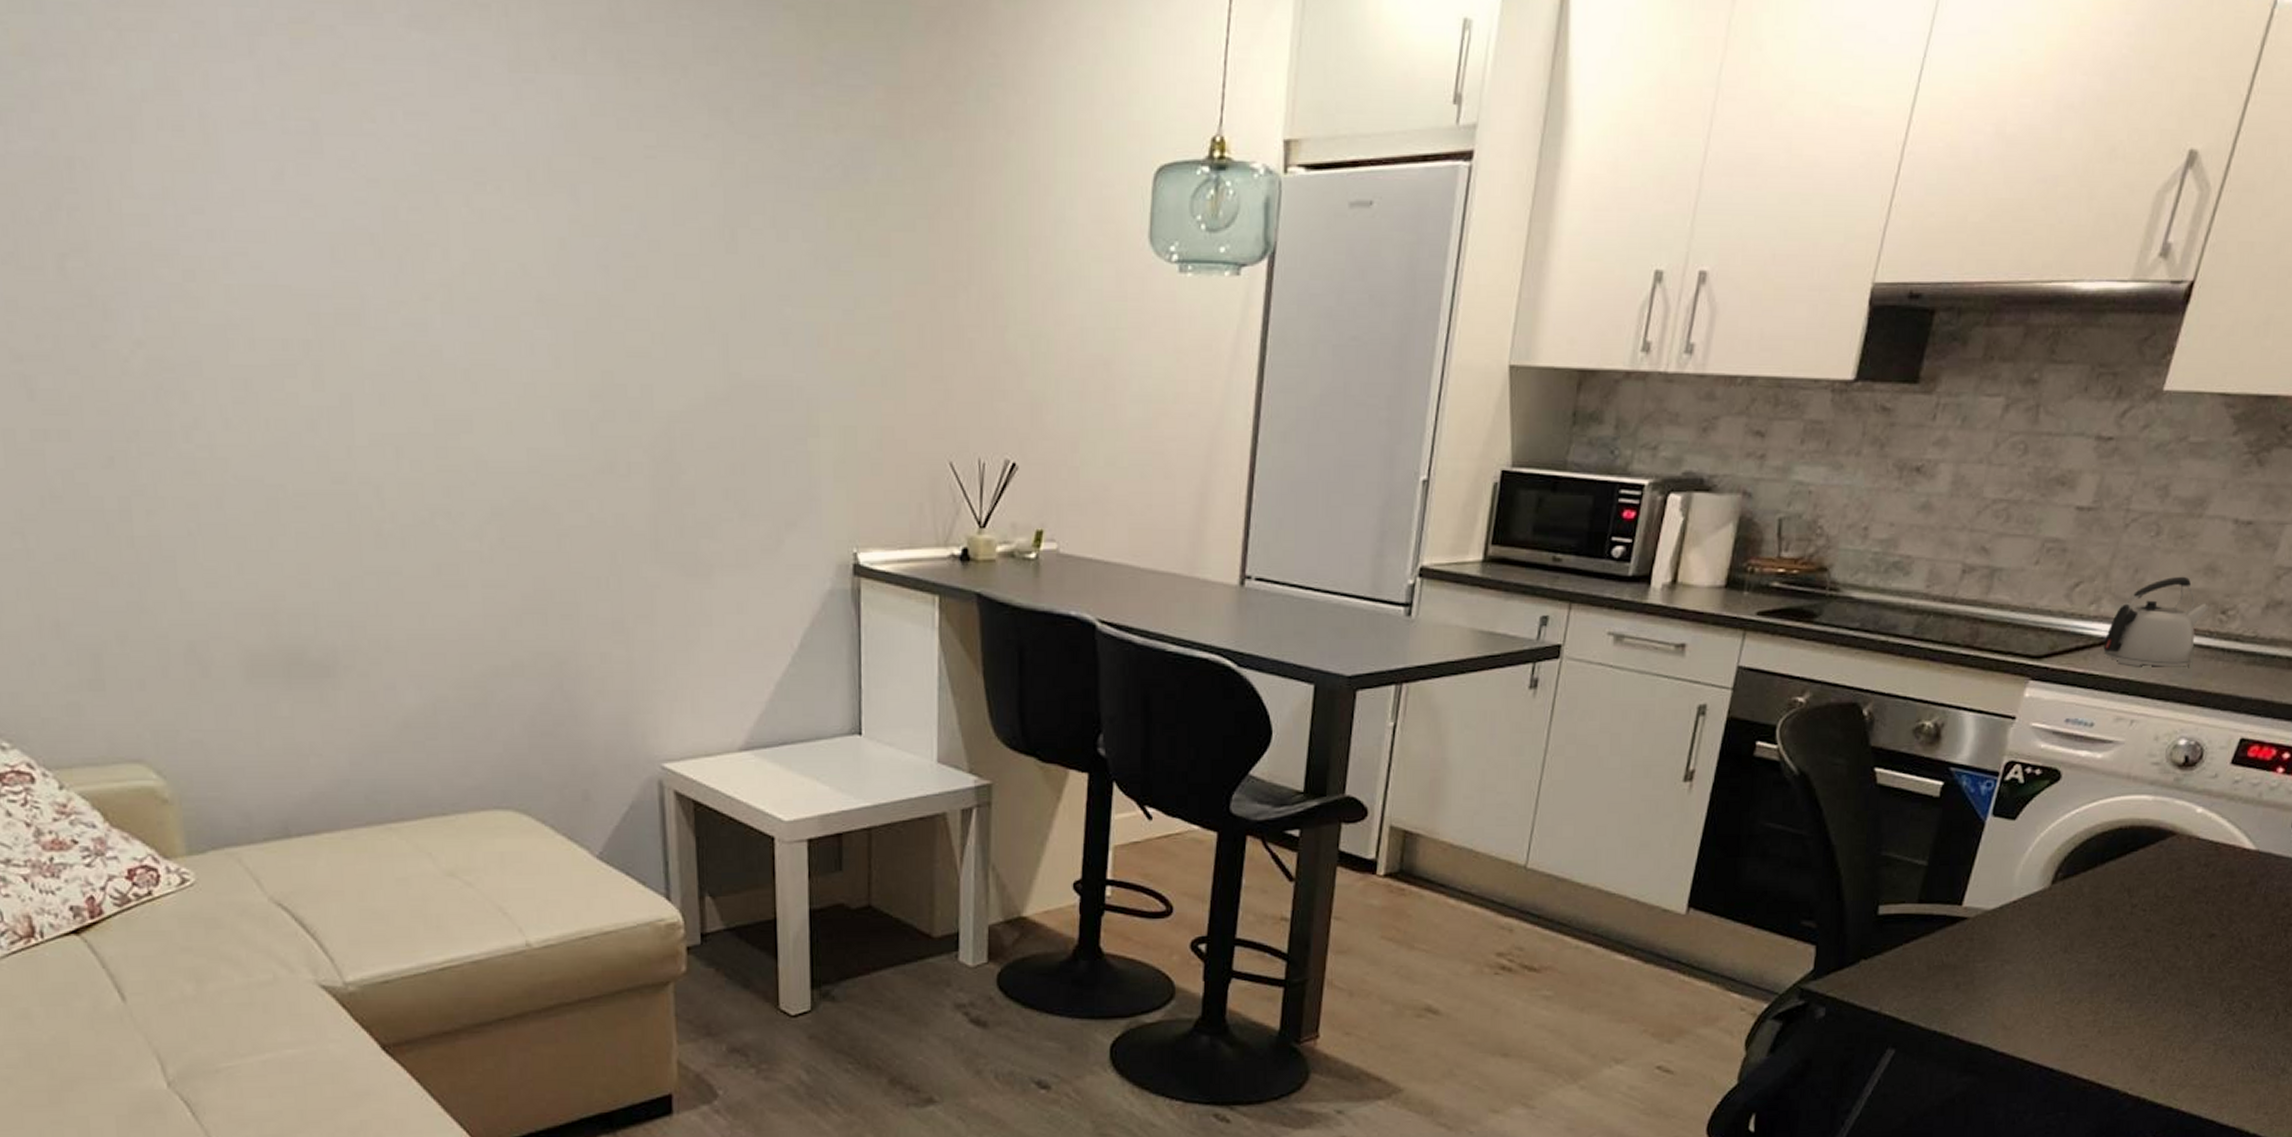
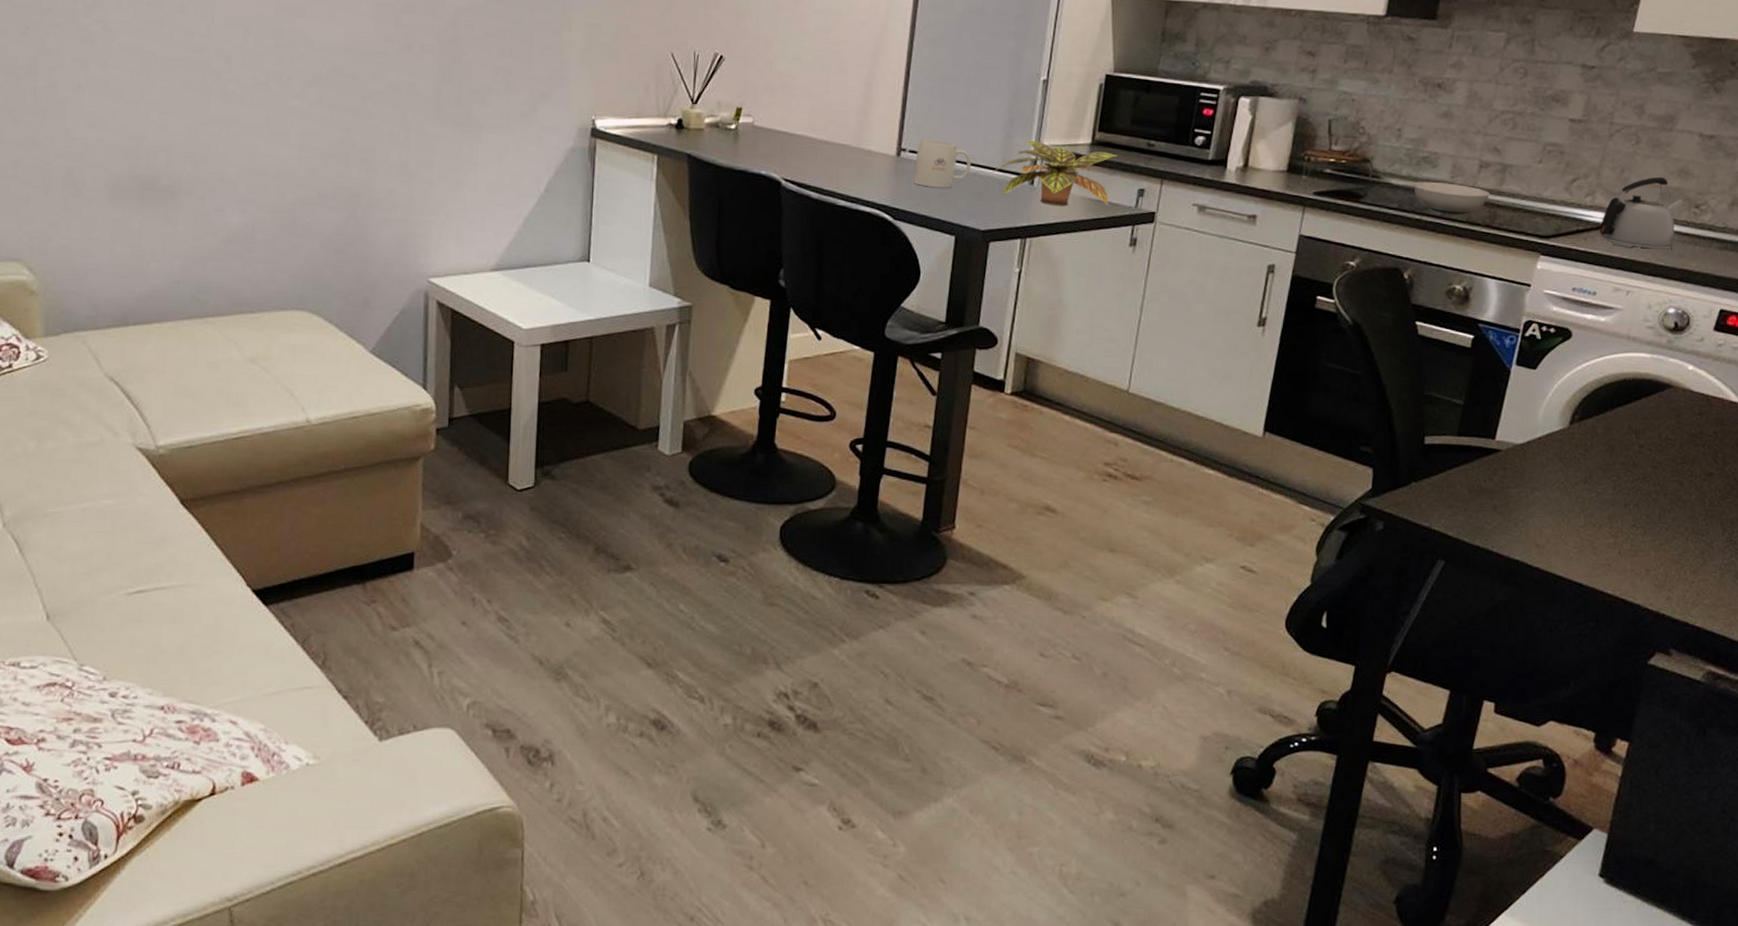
mug: none [1262,563,1333,626] -> present [913,140,971,189]
plant: none [1359,559,1515,642] -> present [992,140,1117,207]
bowl: none [1879,594,1974,633] -> present [1413,182,1491,215]

